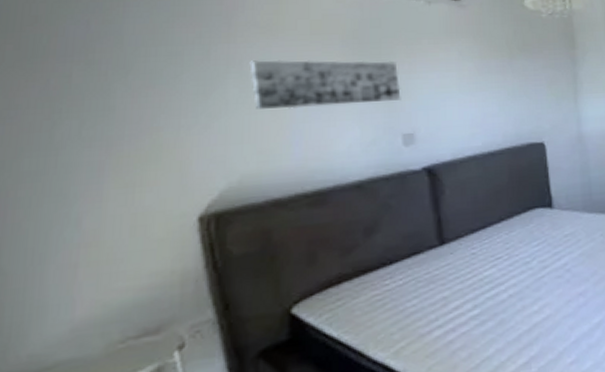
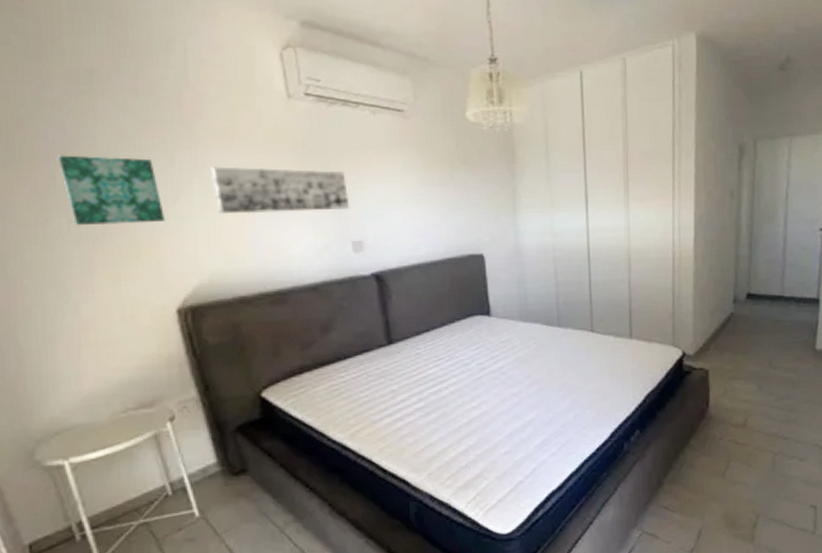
wall art: none [77,52,193,127] -> present [58,155,165,226]

